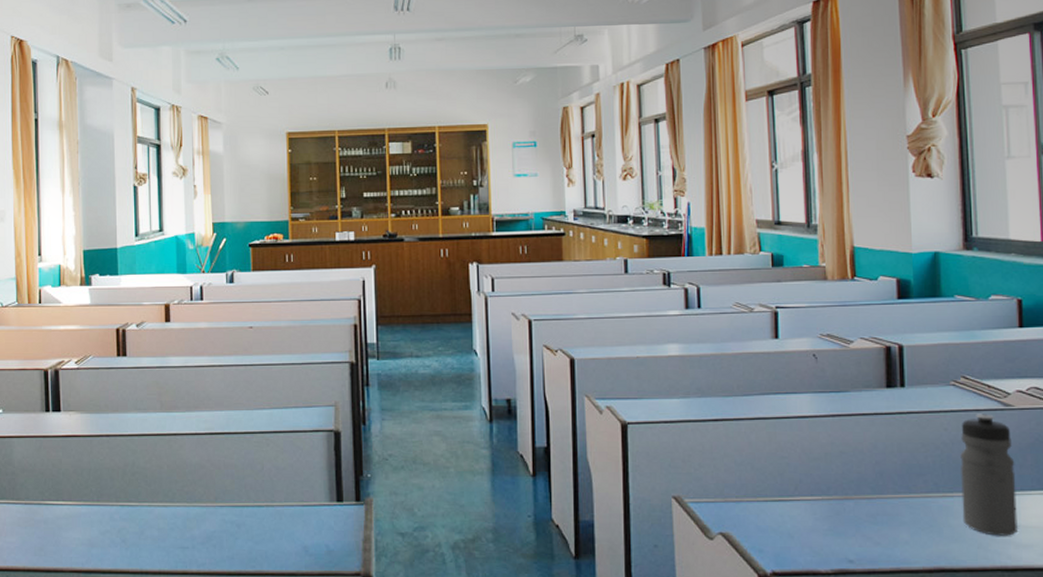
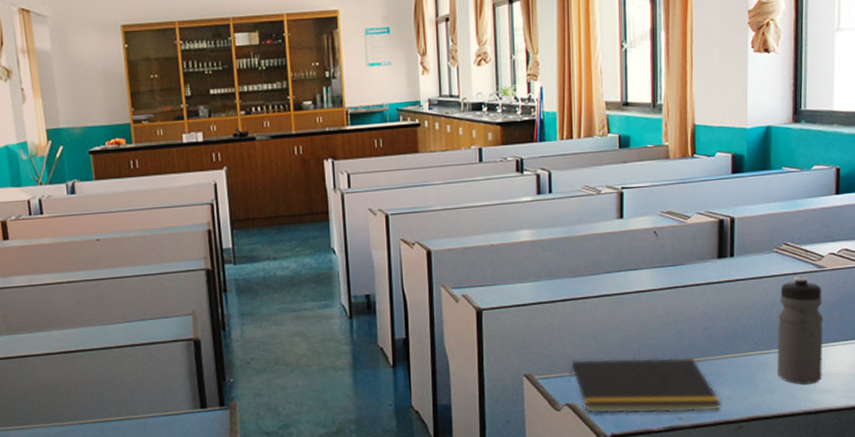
notepad: none [722,485,900,555] -> present [569,357,722,414]

